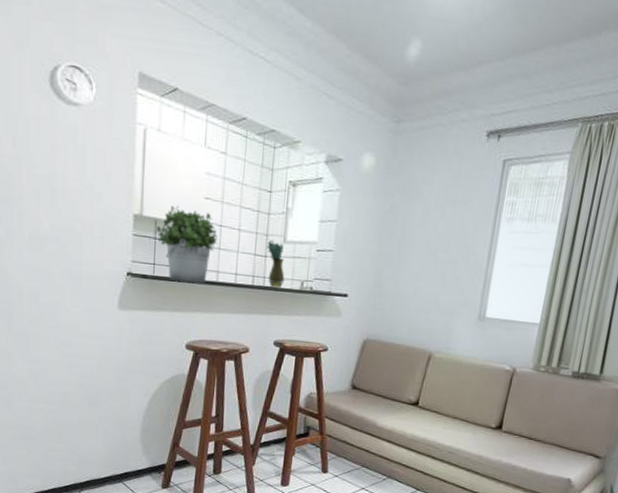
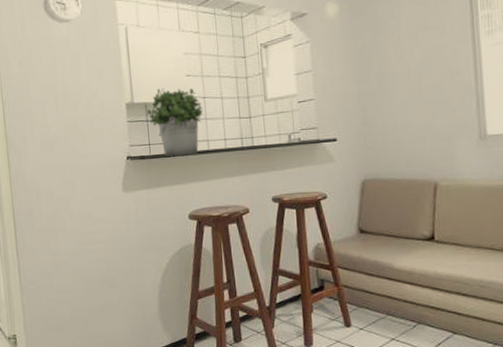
vase: present [266,239,285,288] -> none [249,100,272,145]

